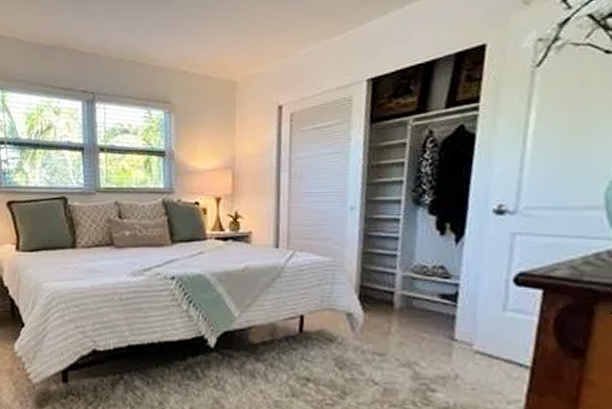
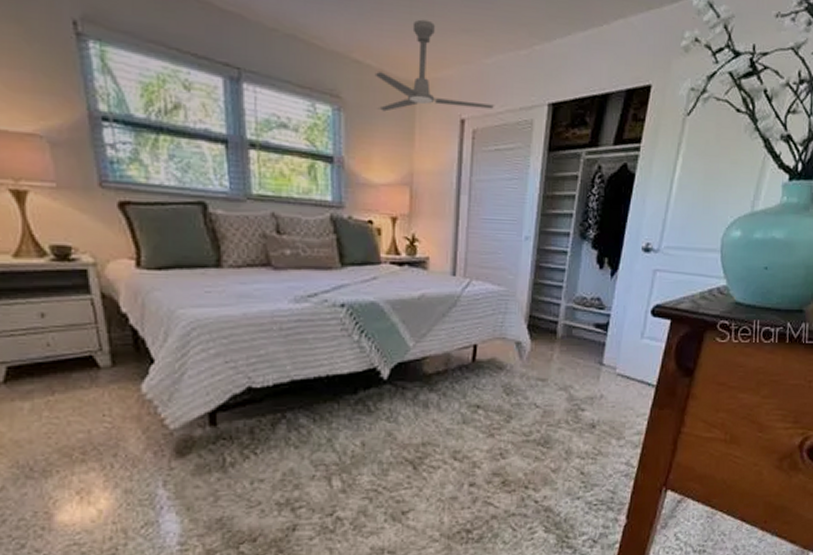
ceiling fan: none [199,28,312,109] -> present [375,19,495,112]

